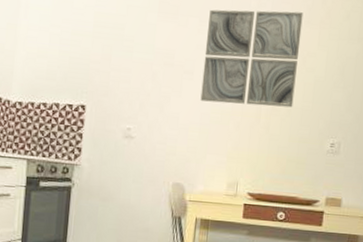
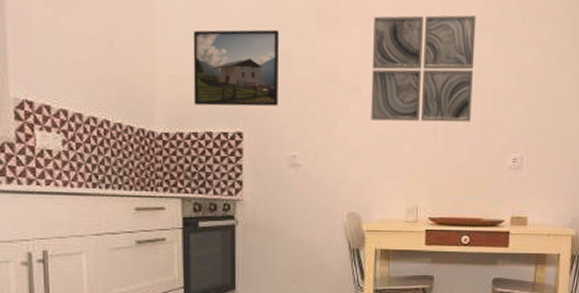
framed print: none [46,15,126,84] -> present [193,29,280,107]

